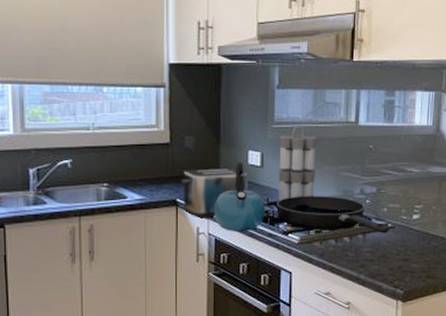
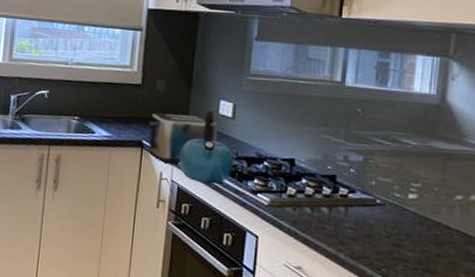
spice rack: present [275,126,317,208] -> none [244,80,296,163]
frying pan: present [276,196,389,234] -> none [246,153,378,211]

